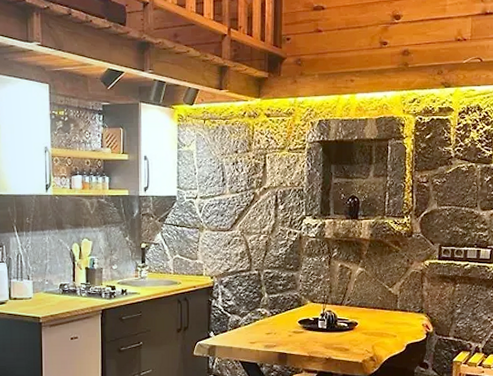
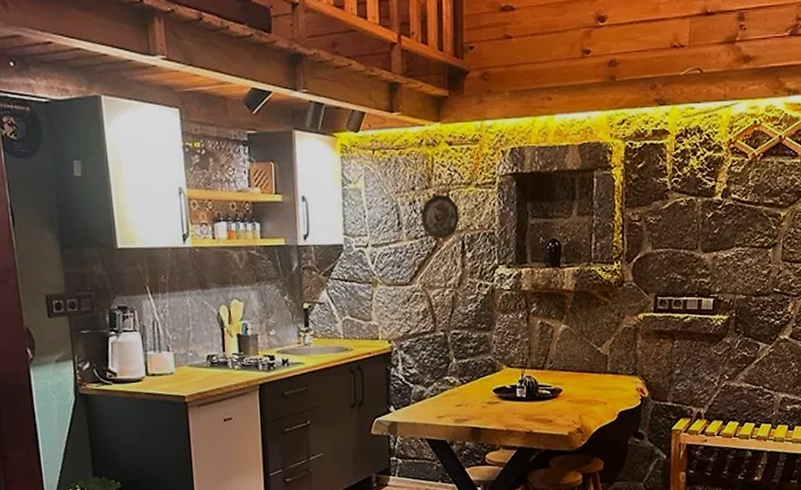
decorative plate: none [241,157,274,193] -> present [420,194,459,239]

